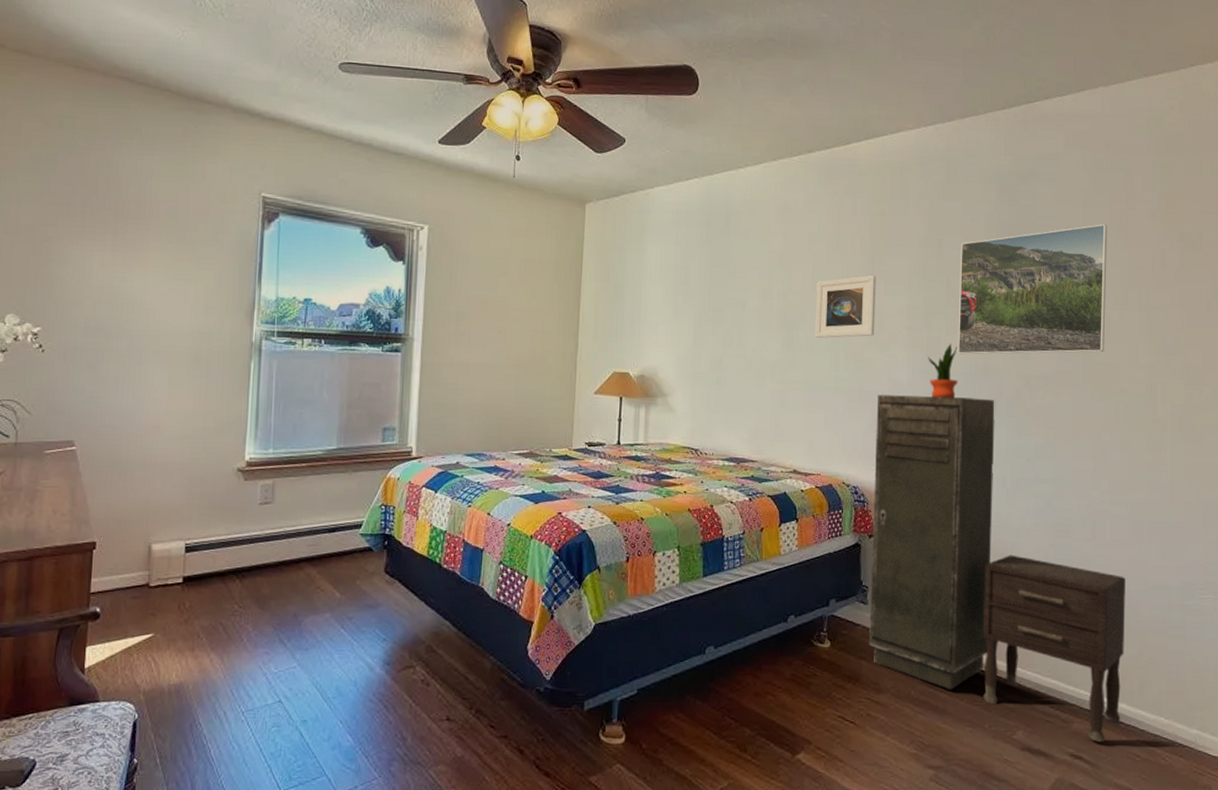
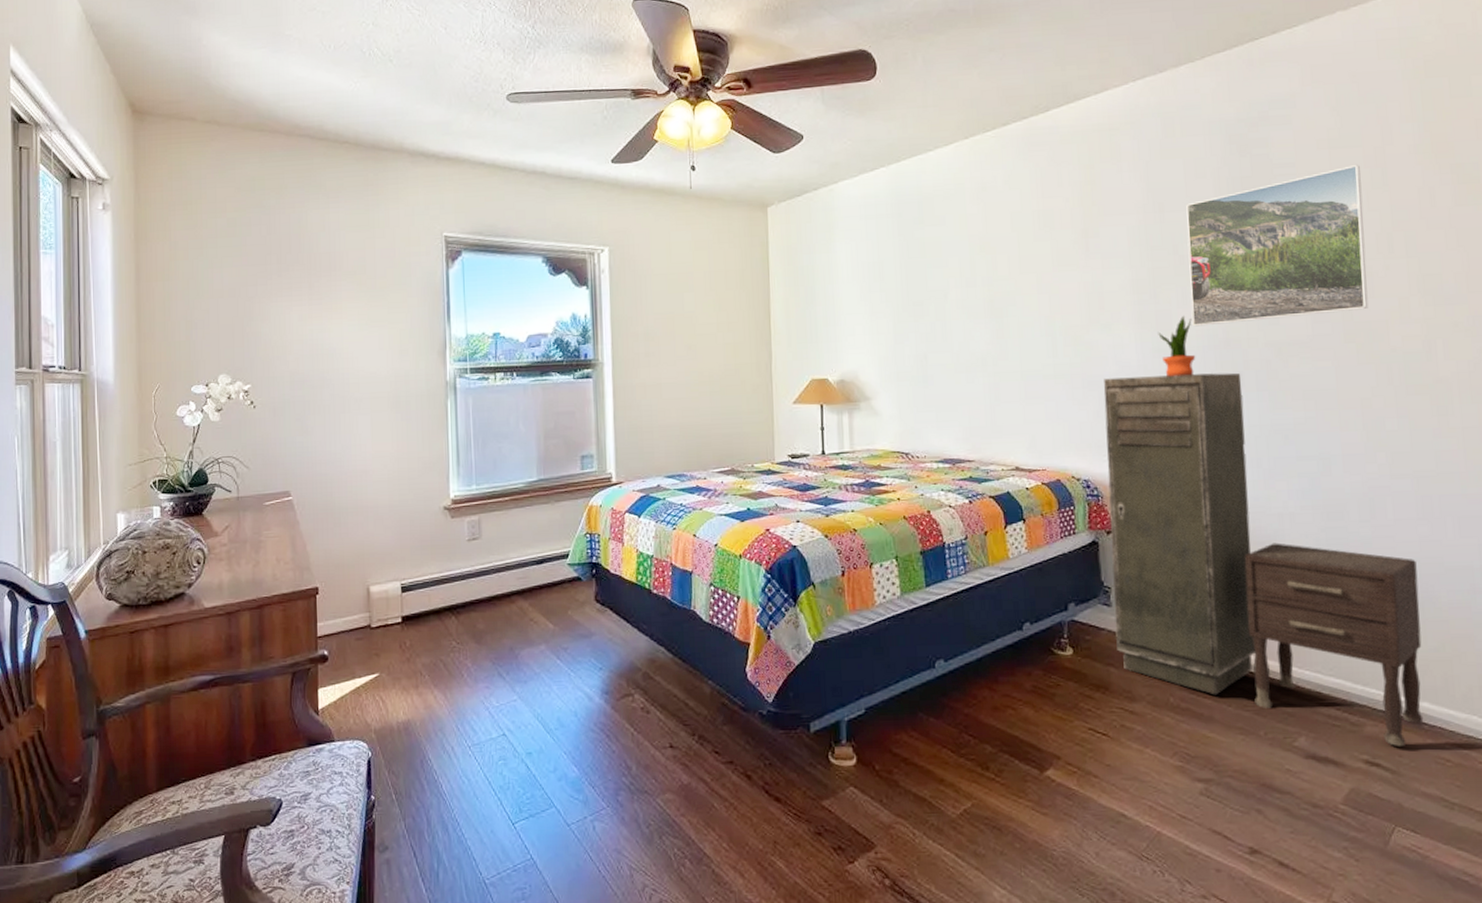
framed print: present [814,275,876,338] -> none [1024,250,1095,323]

